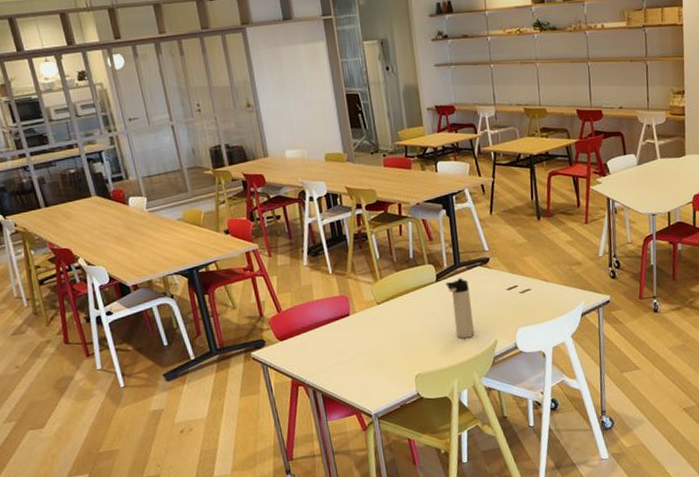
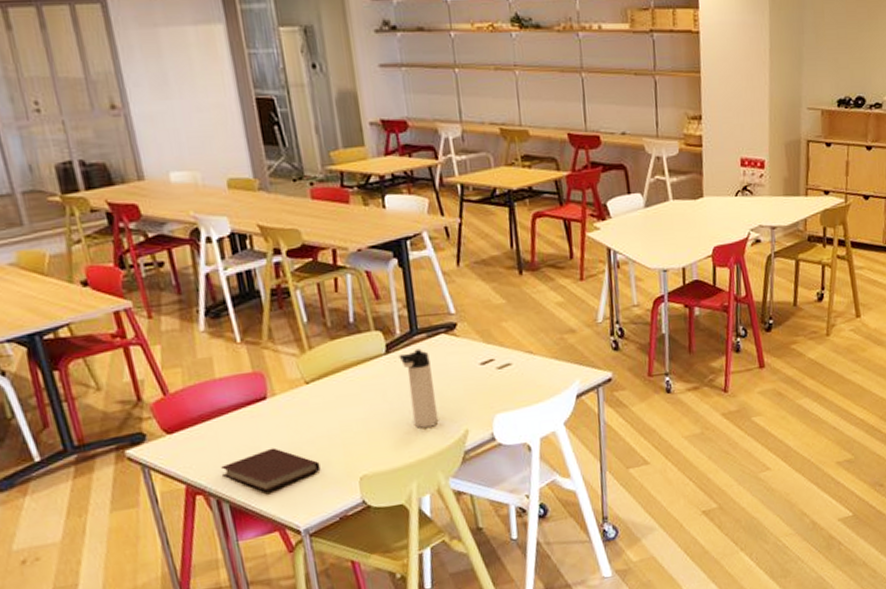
notebook: none [317,352,387,385] -> present [221,447,321,492]

